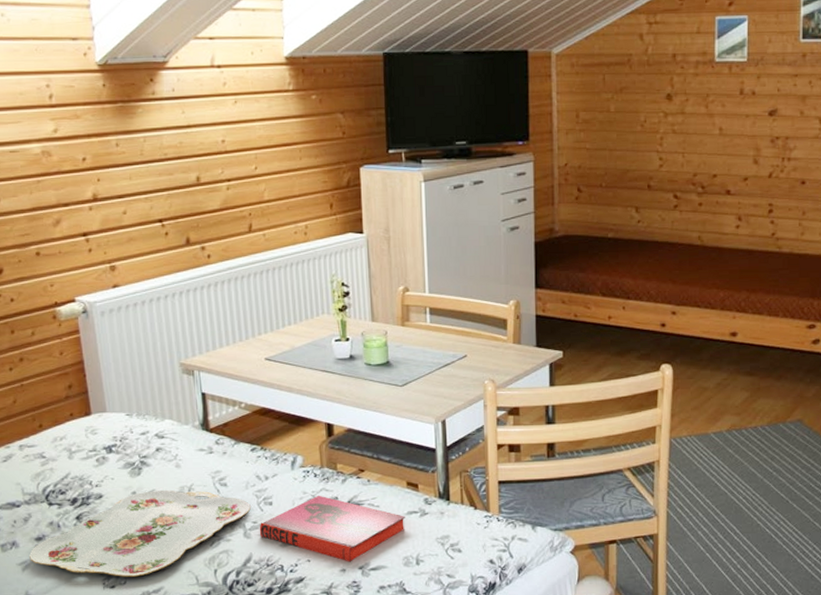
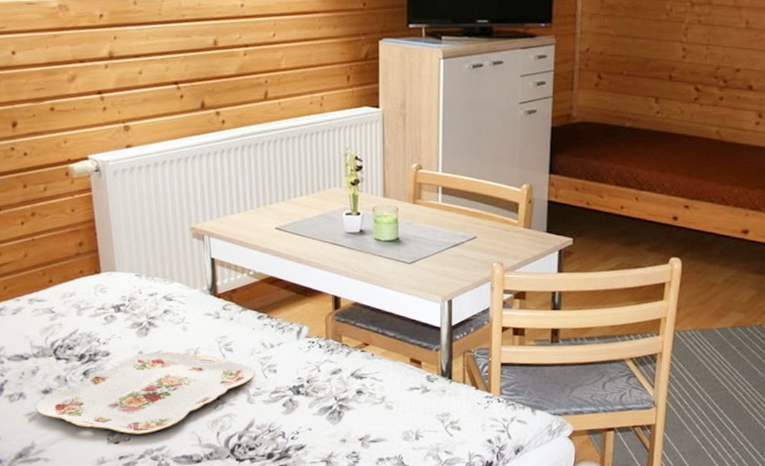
hardback book: present [259,495,405,562] -> none [262,366,407,433]

